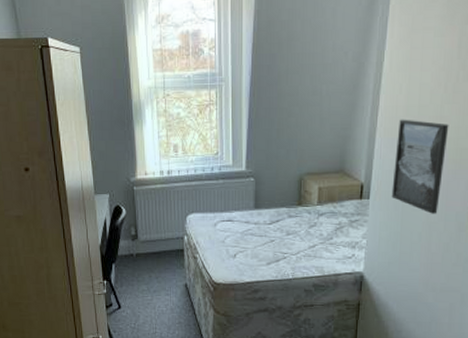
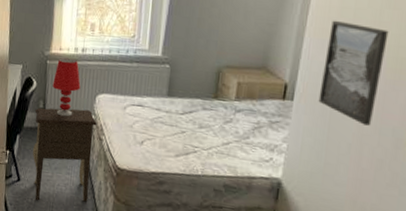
nightstand: none [127,231,190,325] -> present [33,107,97,202]
table lamp: none [142,182,170,241] -> present [52,57,81,117]

